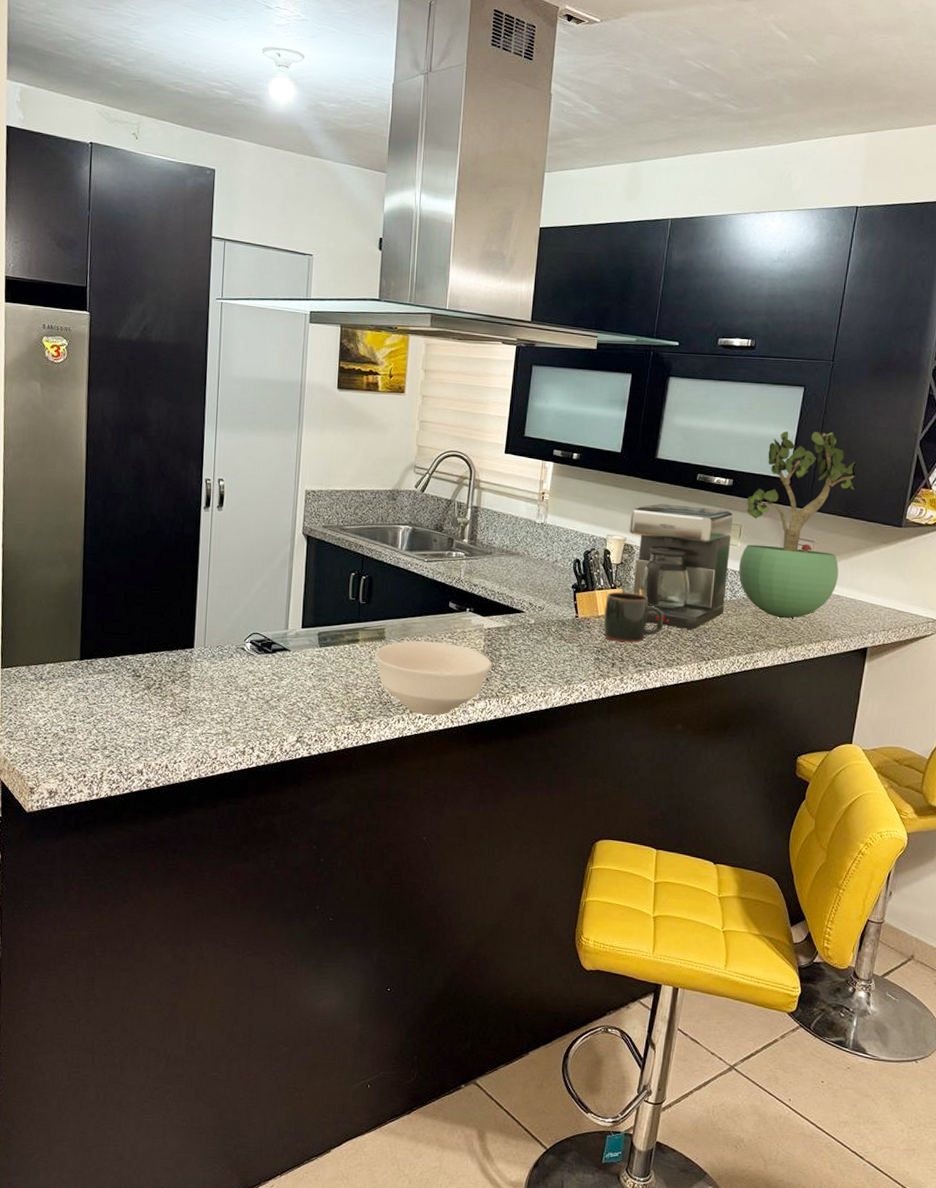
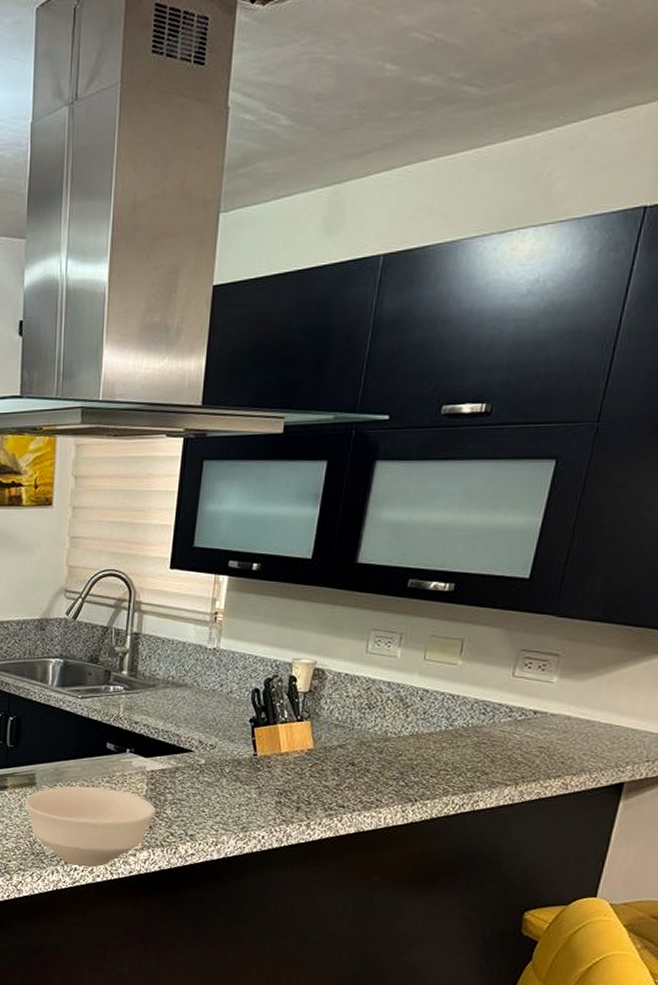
mug: present [604,591,664,643] -> none [287,724,362,783]
coffee maker: present [629,503,734,629] -> none [320,618,454,766]
potted plant: present [739,431,860,619] -> none [458,514,627,751]

